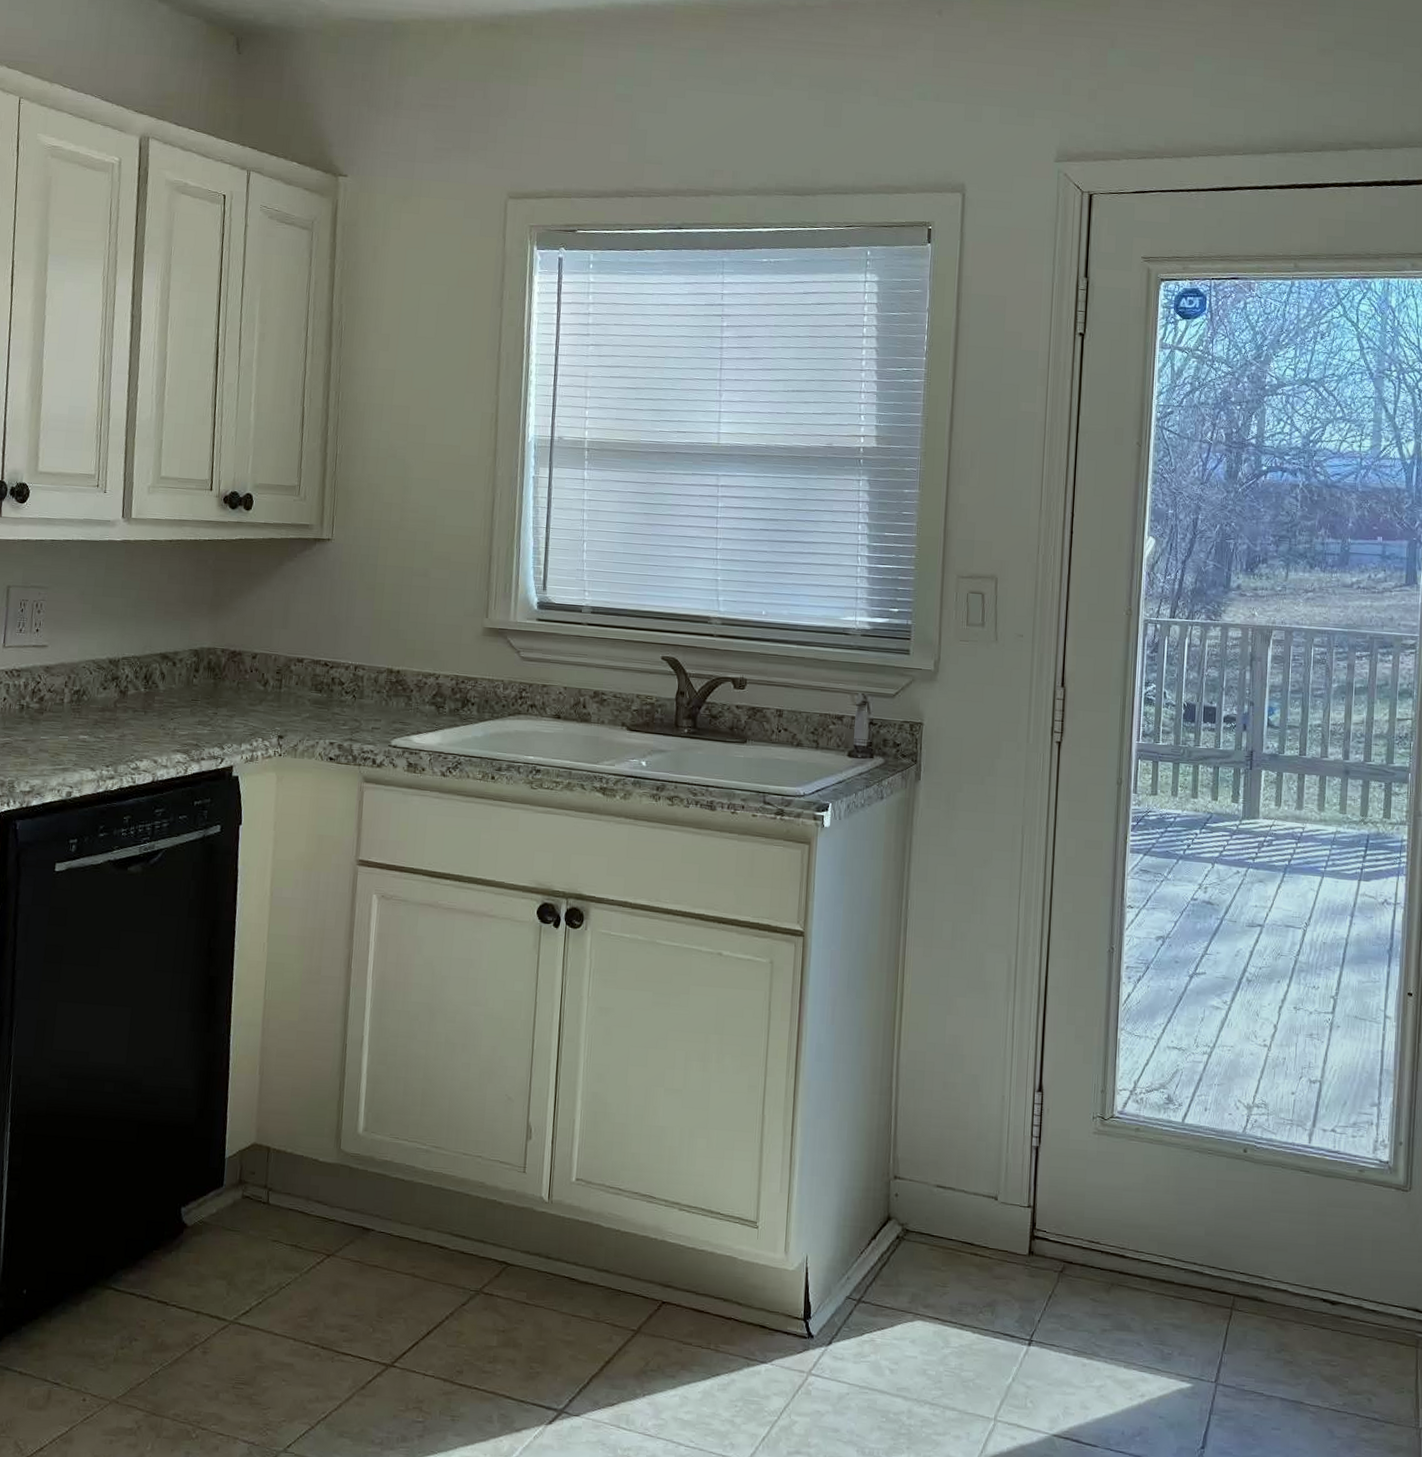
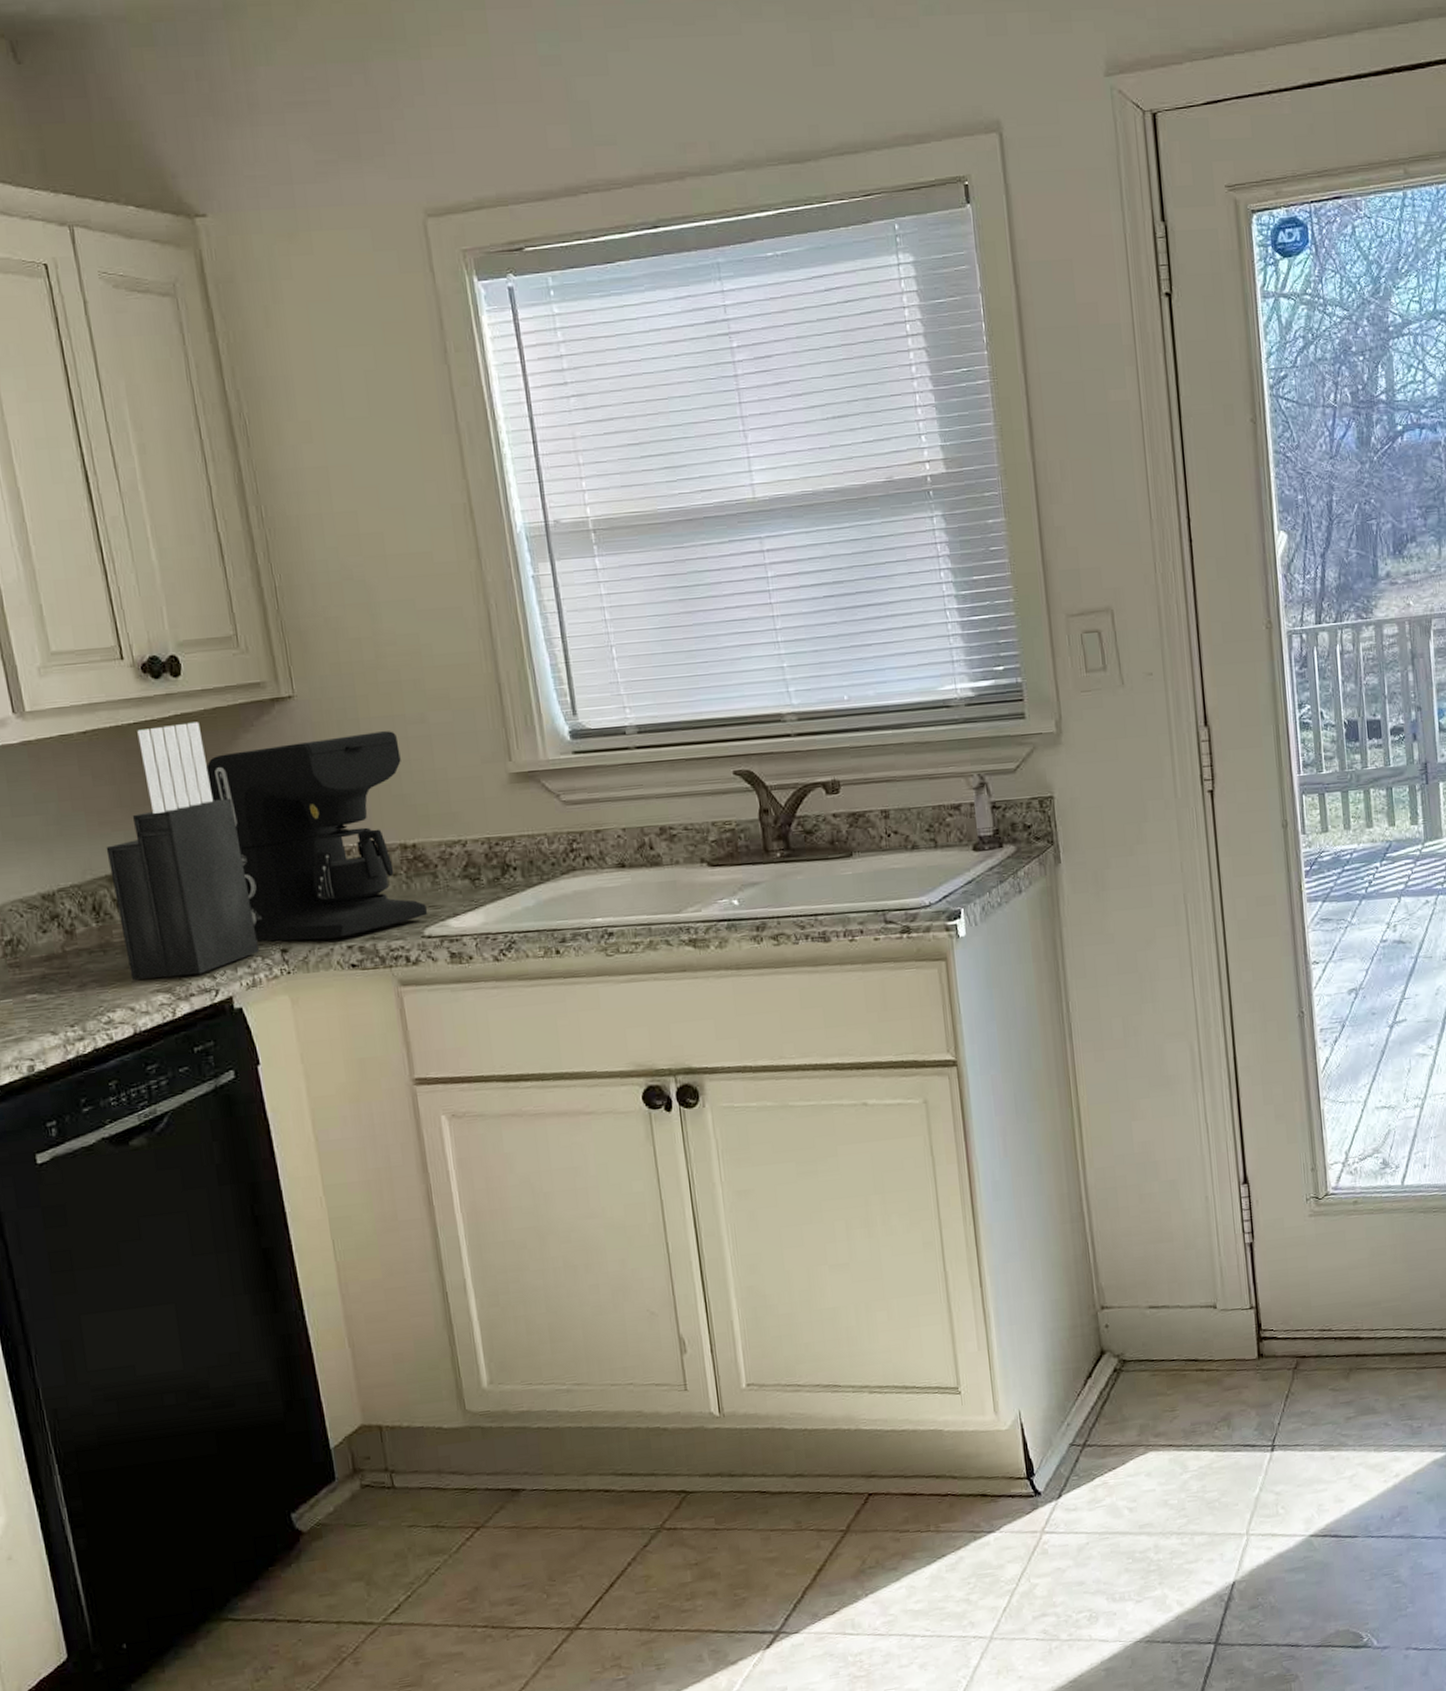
knife block: none [160,545,268,744] -> present [106,721,259,980]
coffee maker: none [252,575,404,735] -> present [205,731,428,942]

